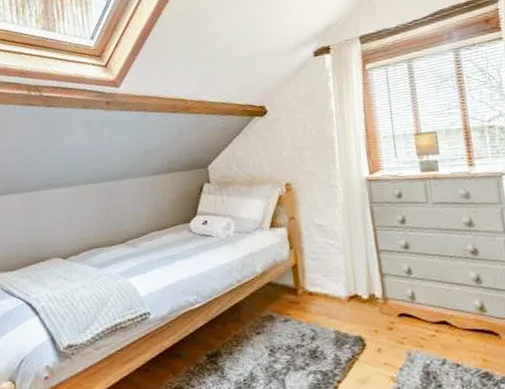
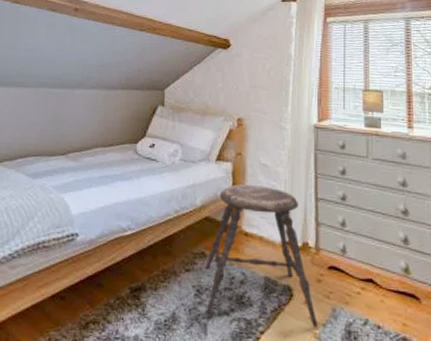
stool: none [274,245,394,372] -> present [205,184,318,328]

